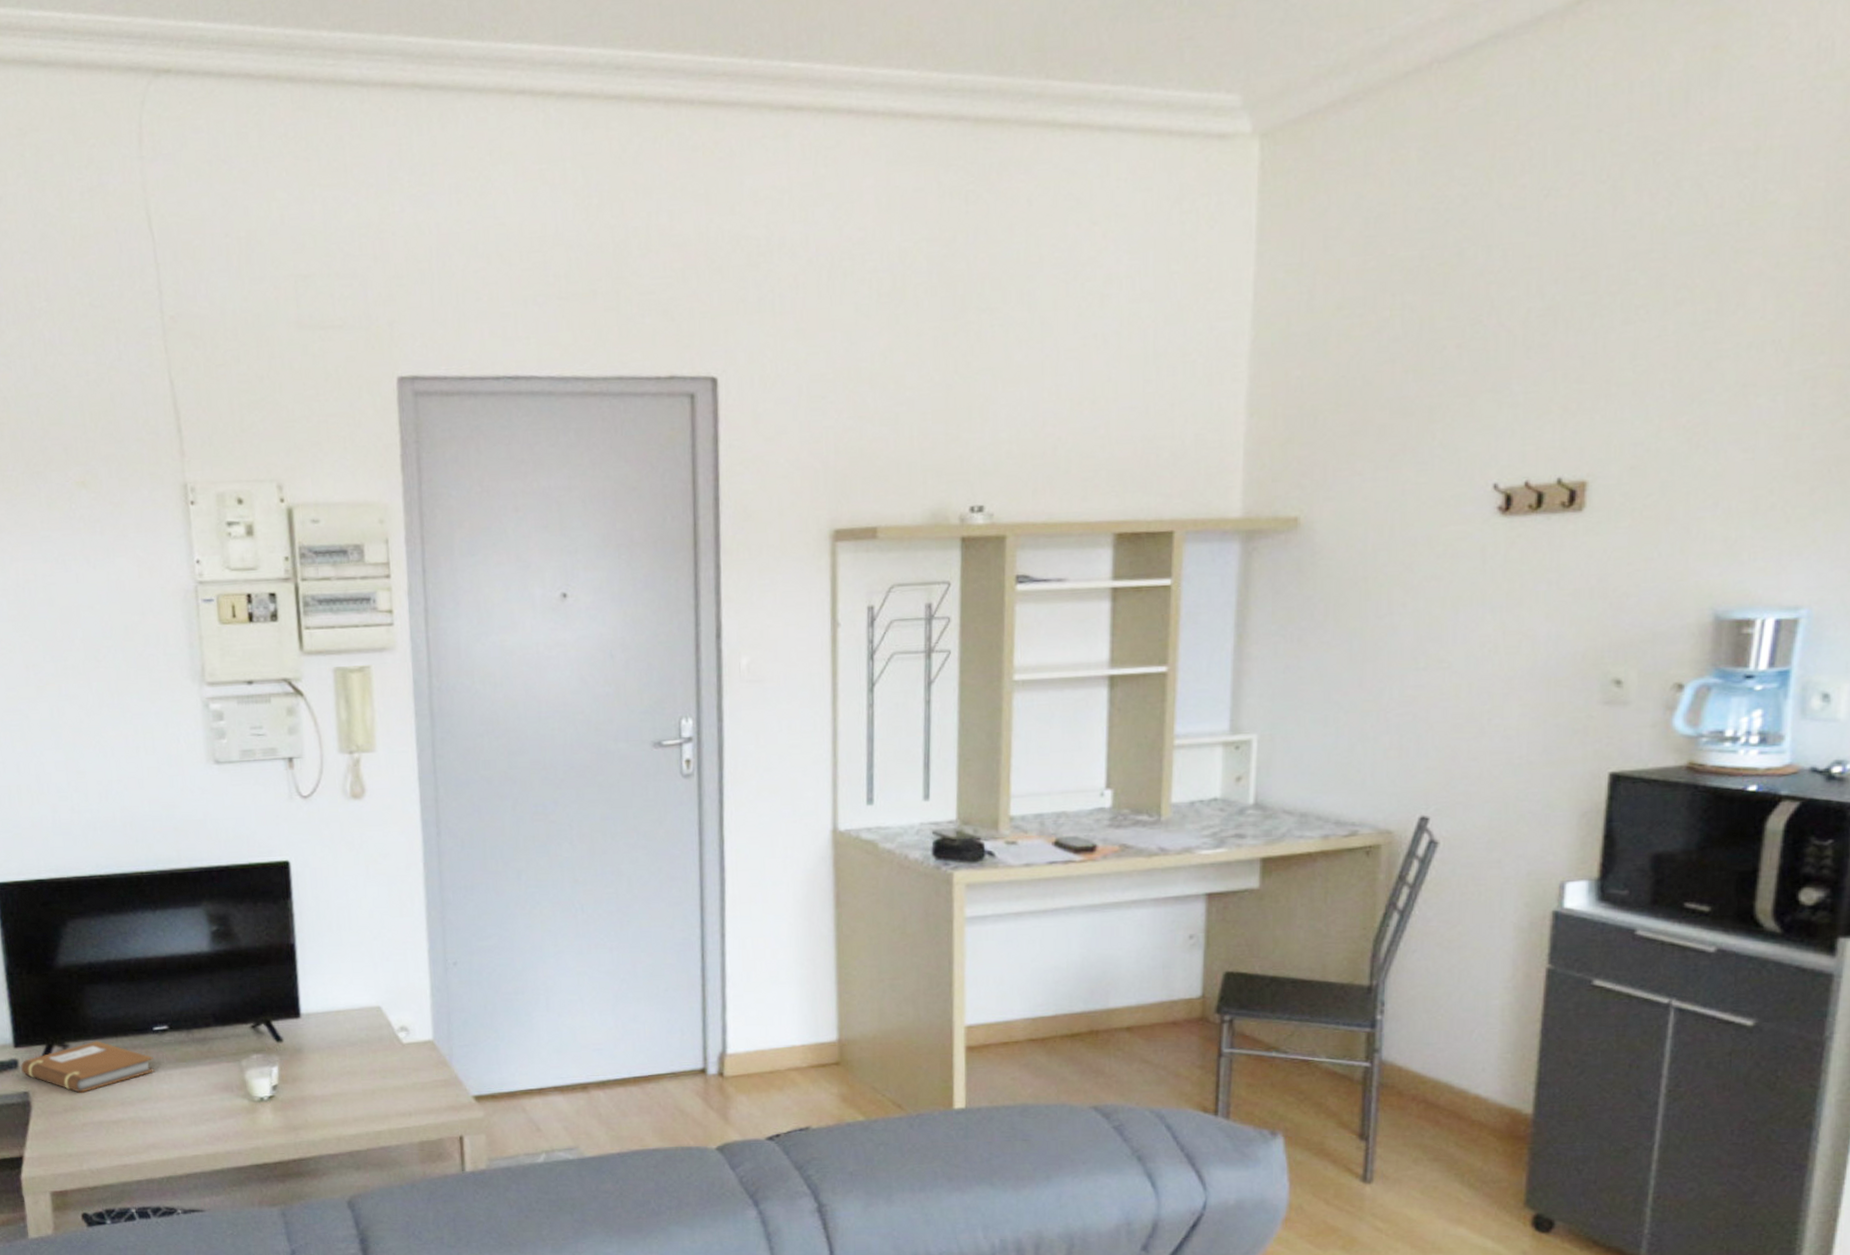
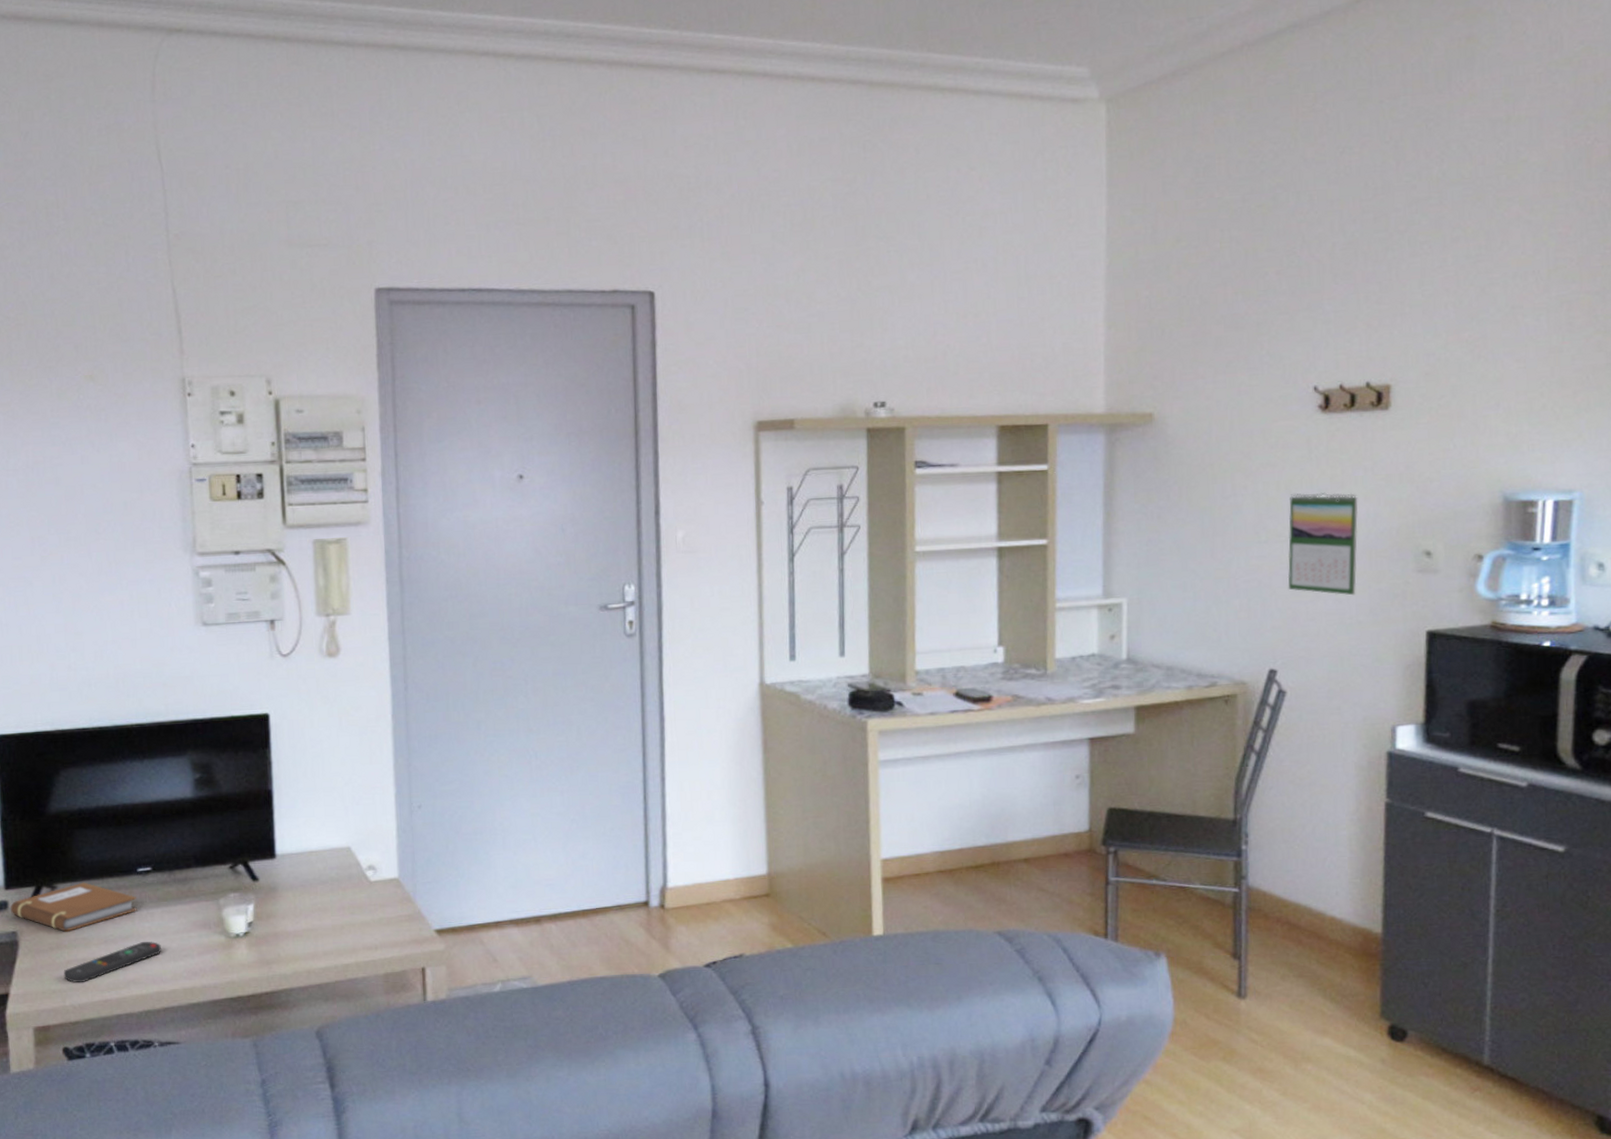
remote control: none [79,1104,181,1147] -> present [63,942,161,984]
calendar: none [1448,610,1538,732] -> present [1287,492,1358,596]

